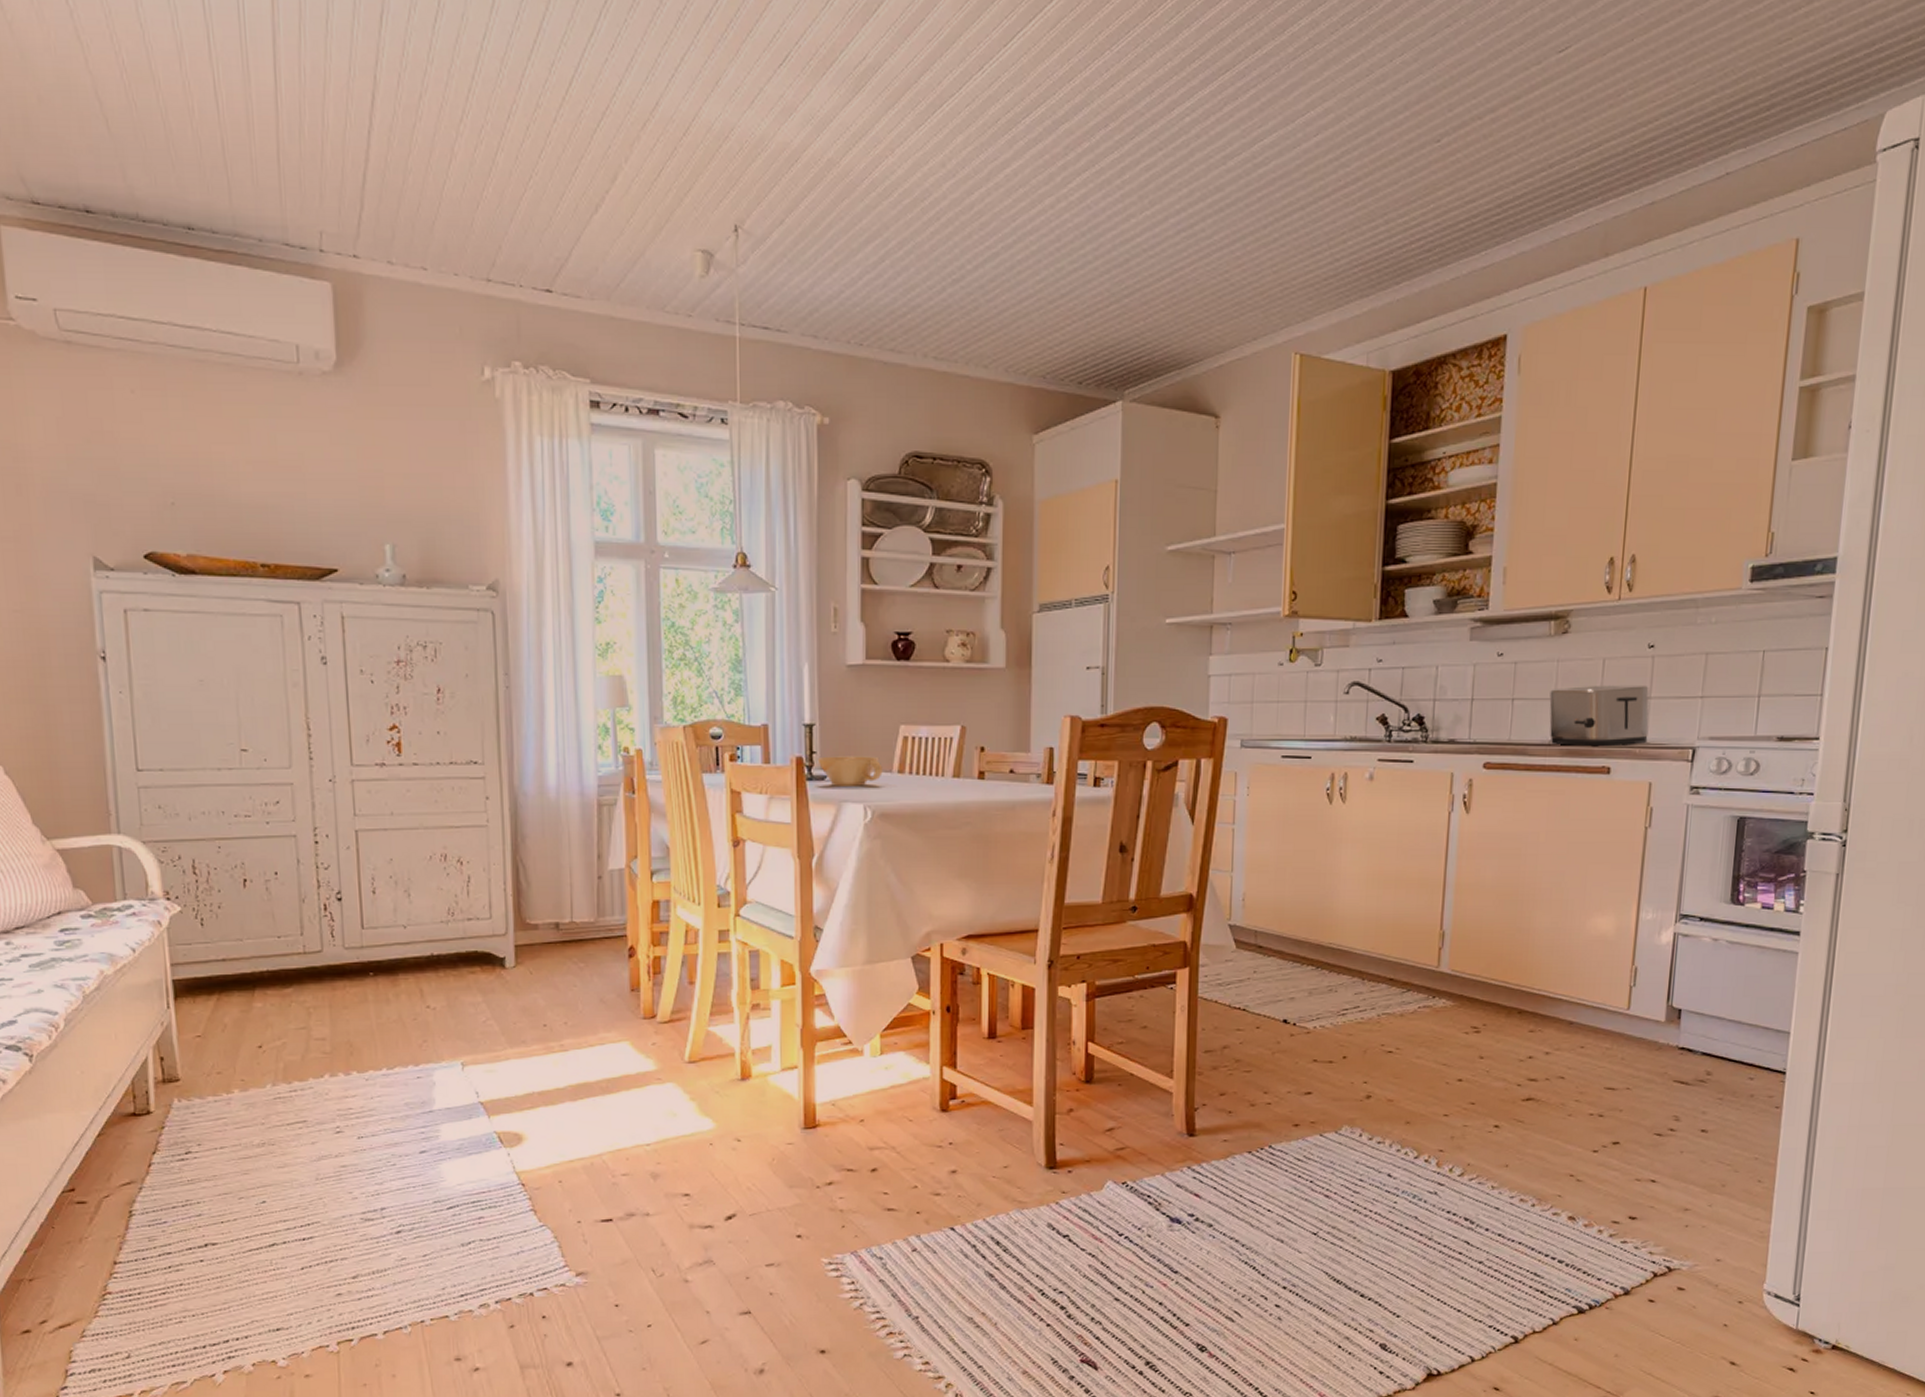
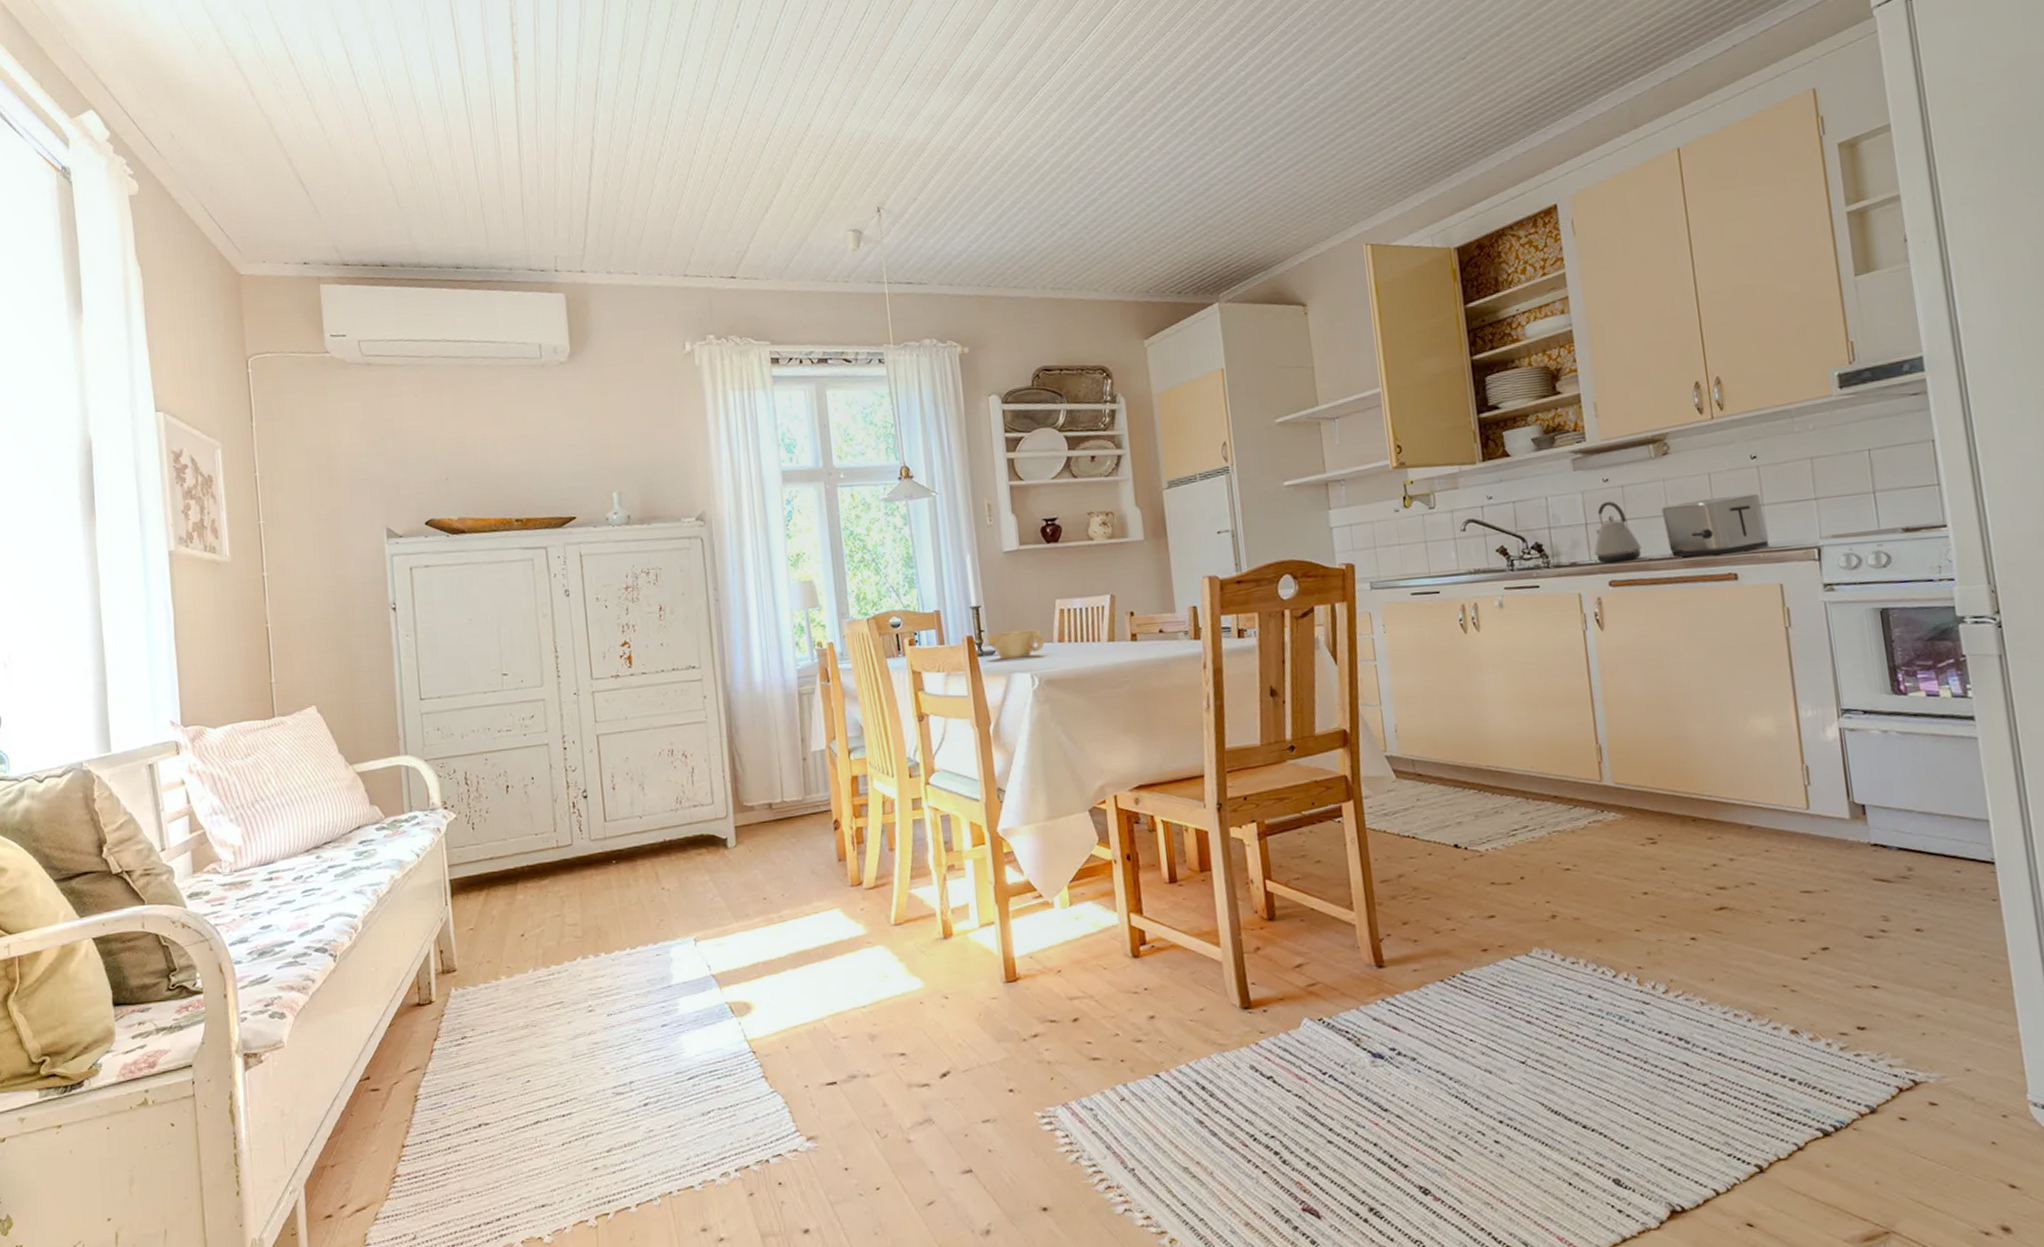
kettle: none [1475,677,1523,744] -> present [1594,501,1642,564]

